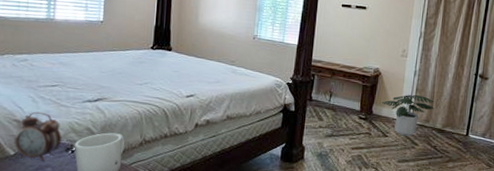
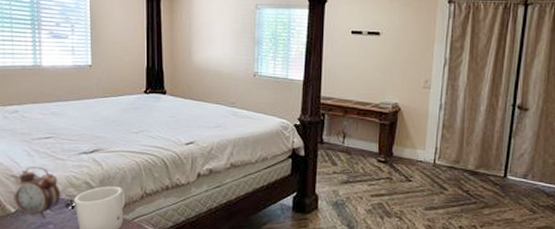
potted plant: present [381,95,435,136] -> none [402,132,465,180]

